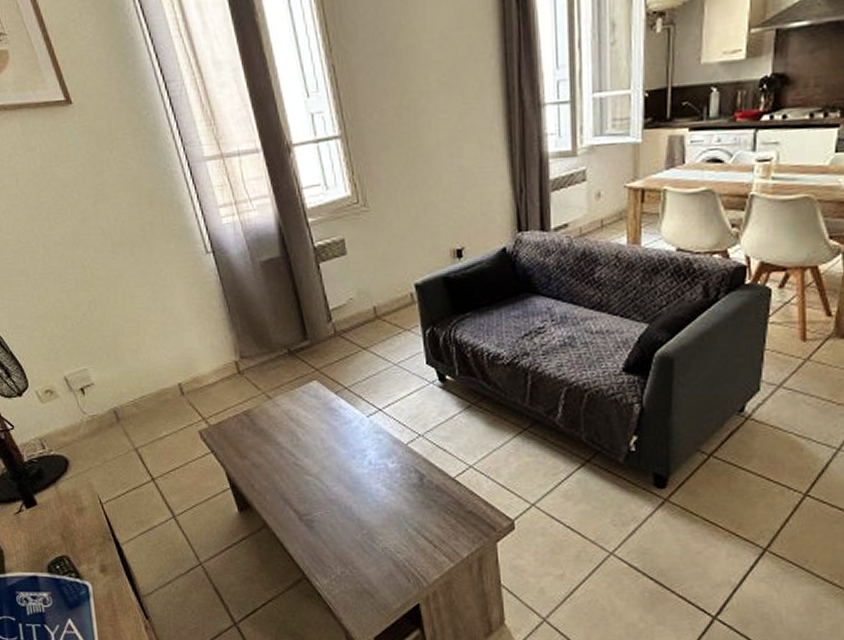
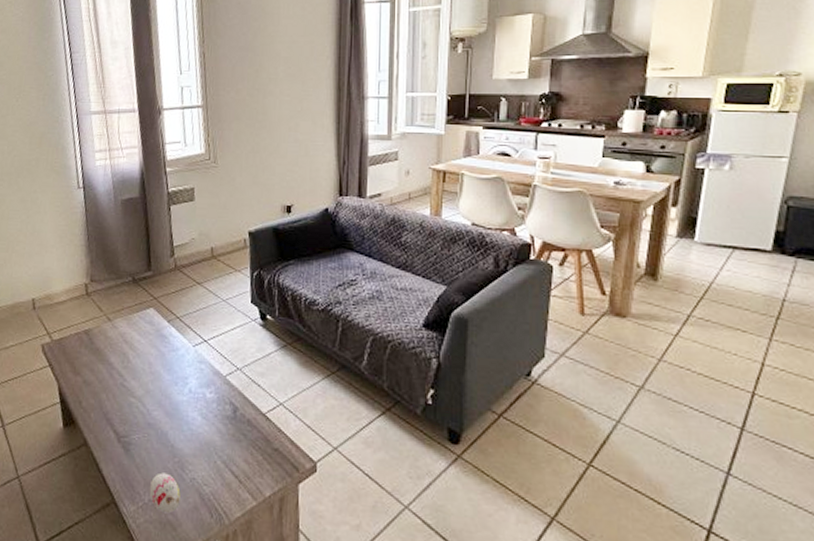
decorative egg: none [340,545,374,583] -> present [149,472,181,514]

